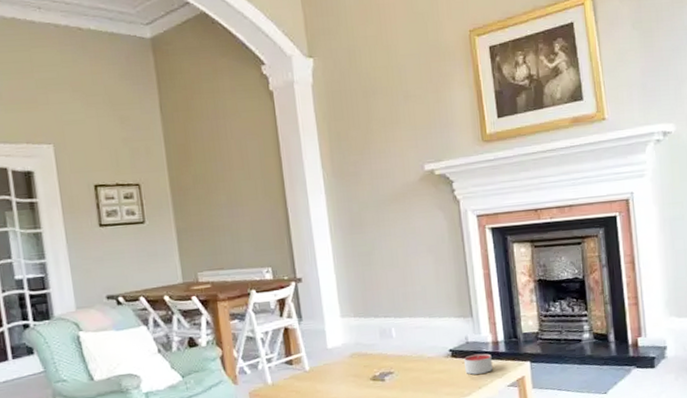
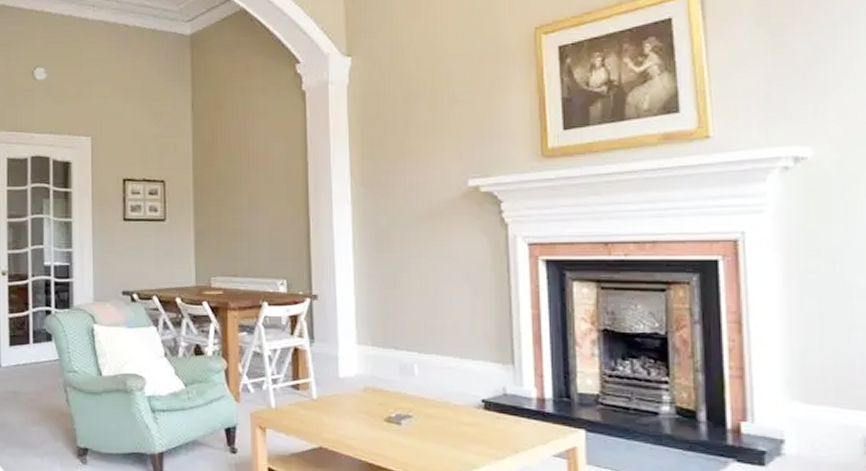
candle: present [464,353,493,375] -> none [500,409,535,435]

